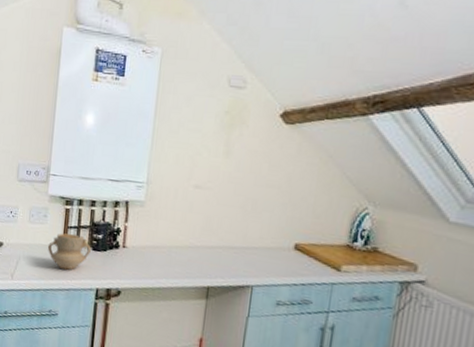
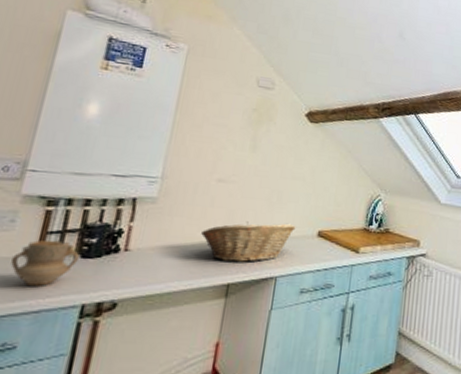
fruit basket: none [183,228,271,269] -> present [201,221,296,262]

